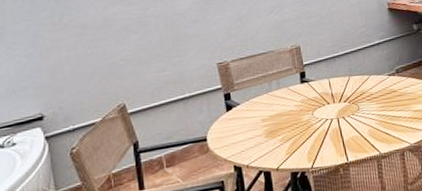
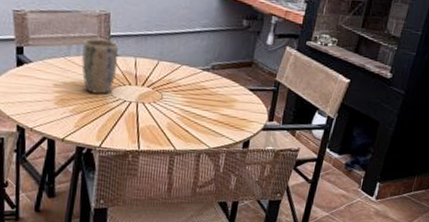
plant pot: none [280,69,315,120] -> present [81,38,119,94]

